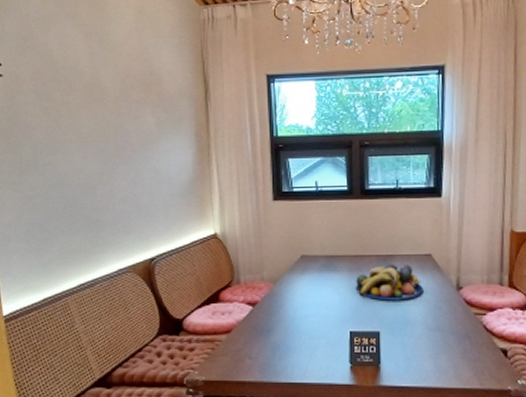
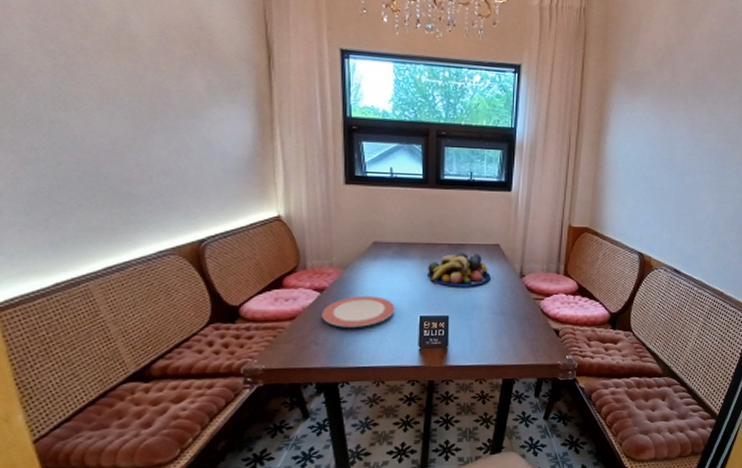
plate: none [255,310,324,342] -> present [322,296,395,328]

